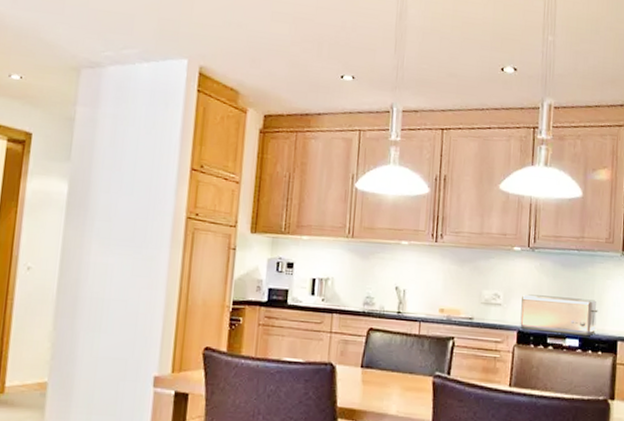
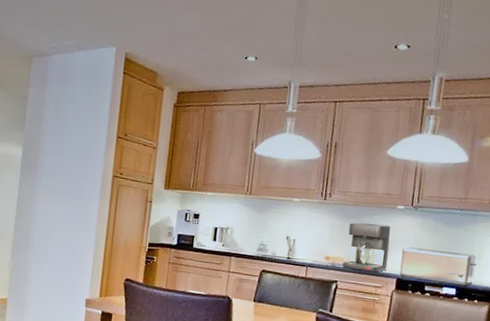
coffee maker: none [459,267,508,325] -> present [342,222,391,273]

